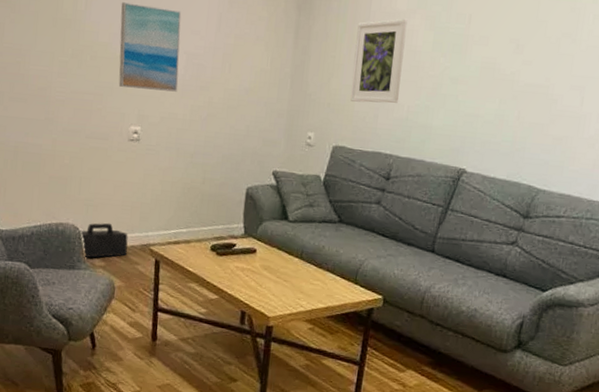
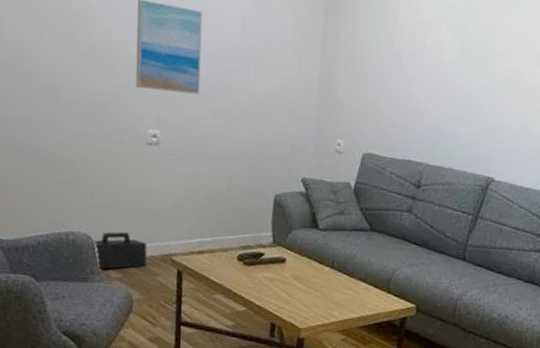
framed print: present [350,19,408,103] -> none [380,28,435,112]

